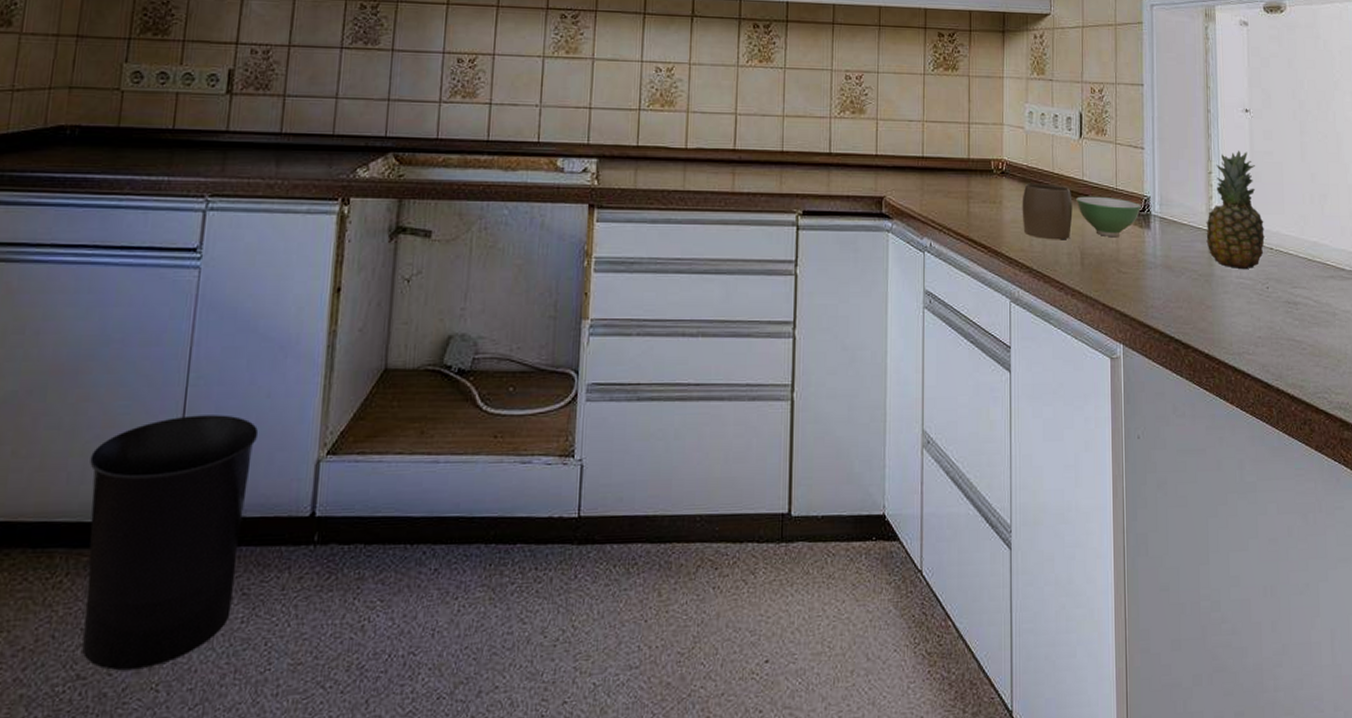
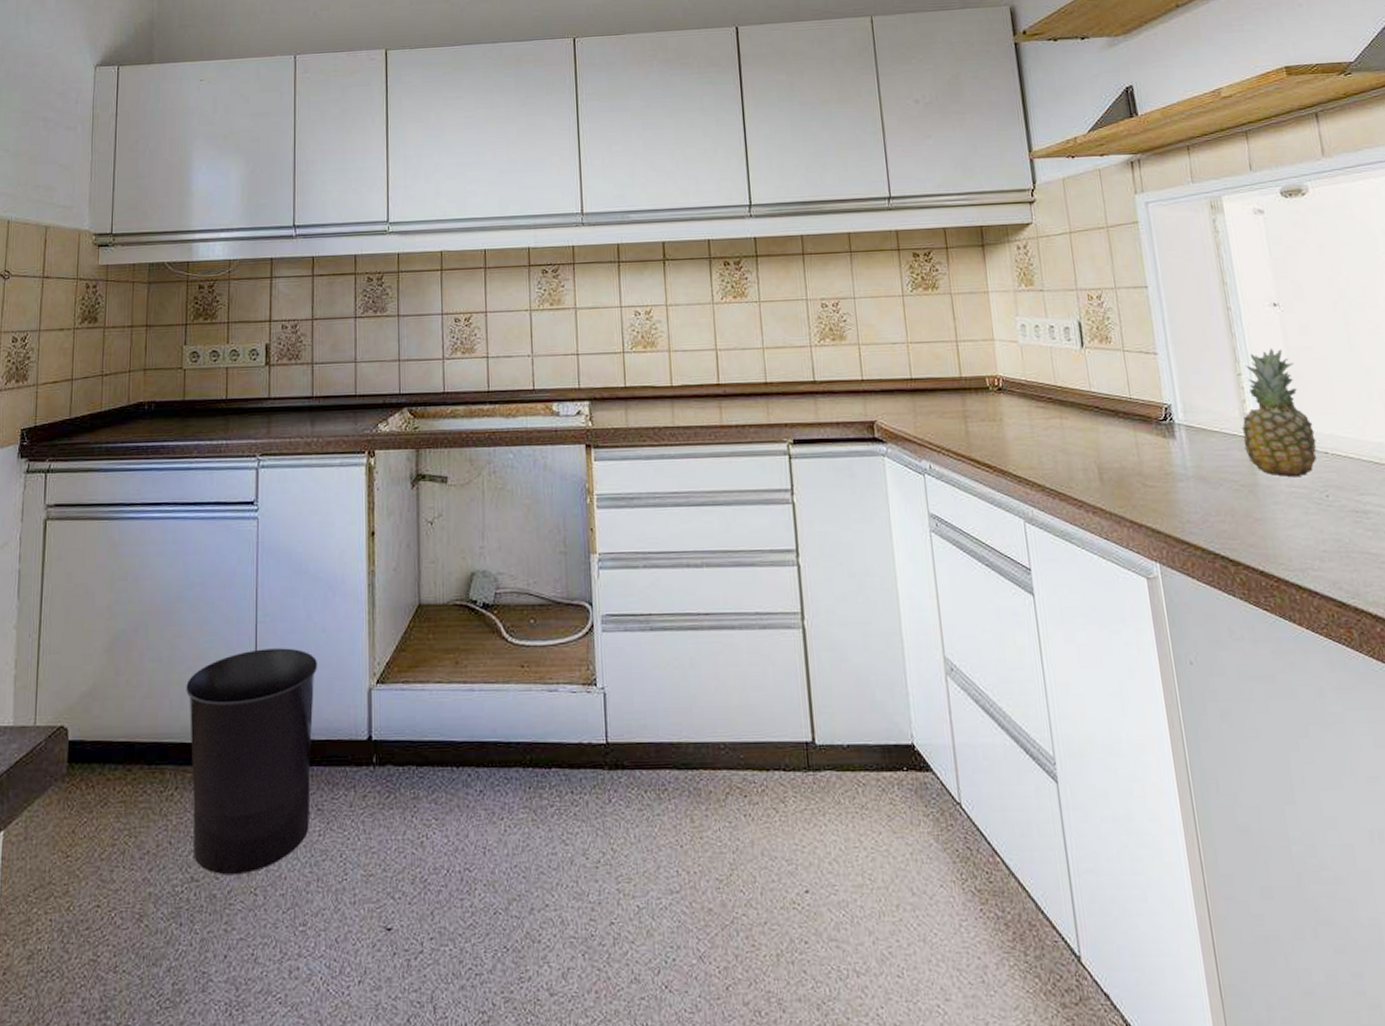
mug: present [1022,183,1073,240] -> none [1024,397,1084,456]
bowl: present [1076,196,1141,238] -> none [1085,407,1162,450]

